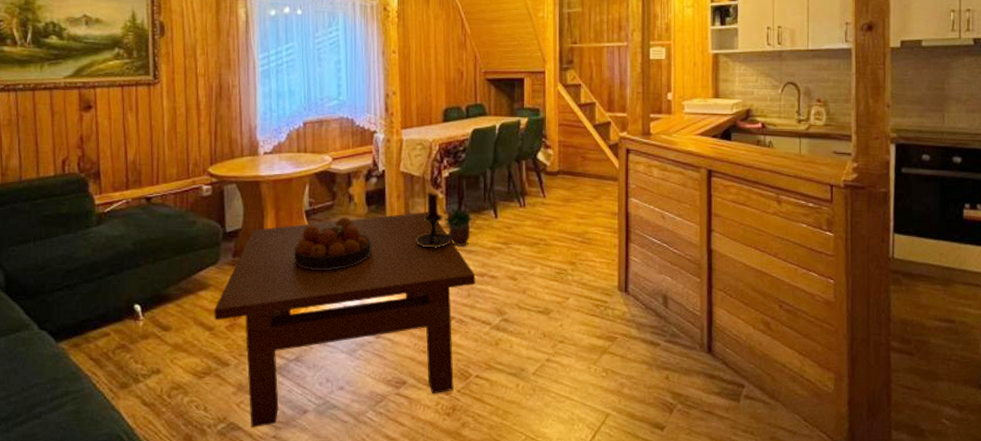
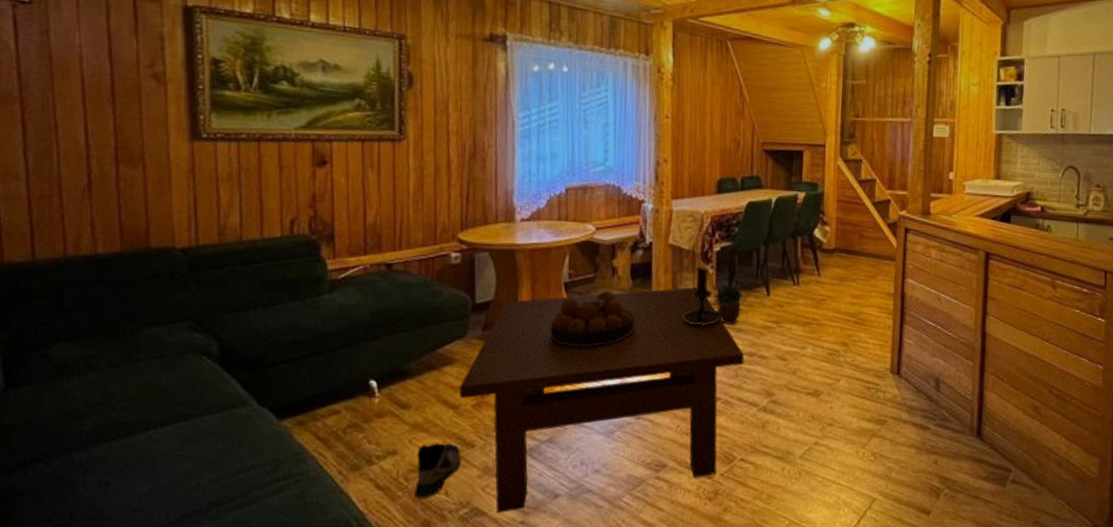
sneaker: none [176,362,217,415] -> present [413,443,461,499]

